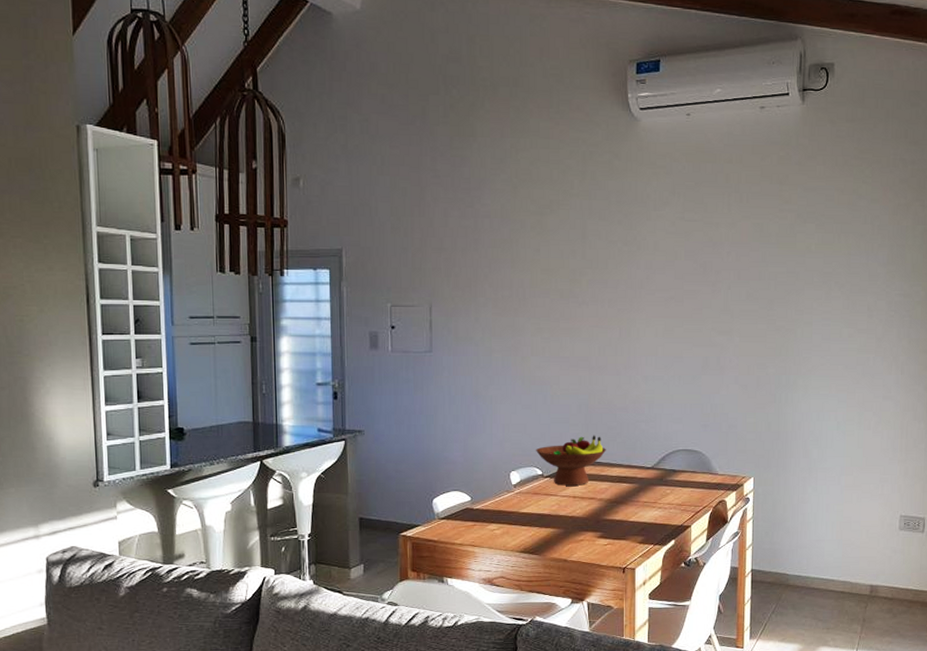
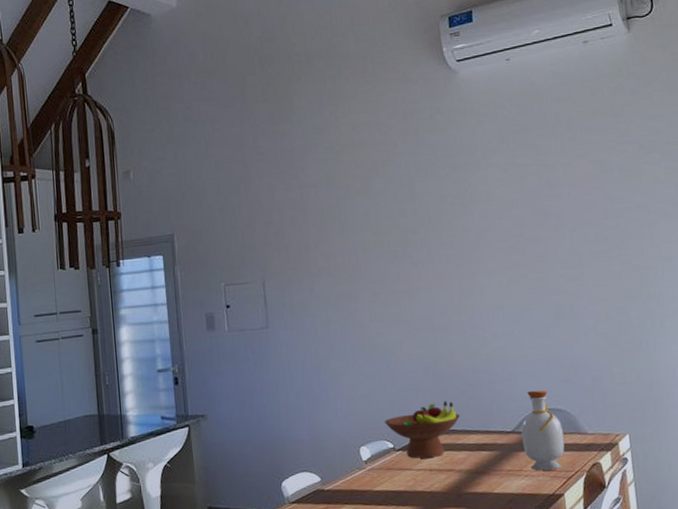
bottle: none [660,432,698,505] -> present [521,390,565,471]

